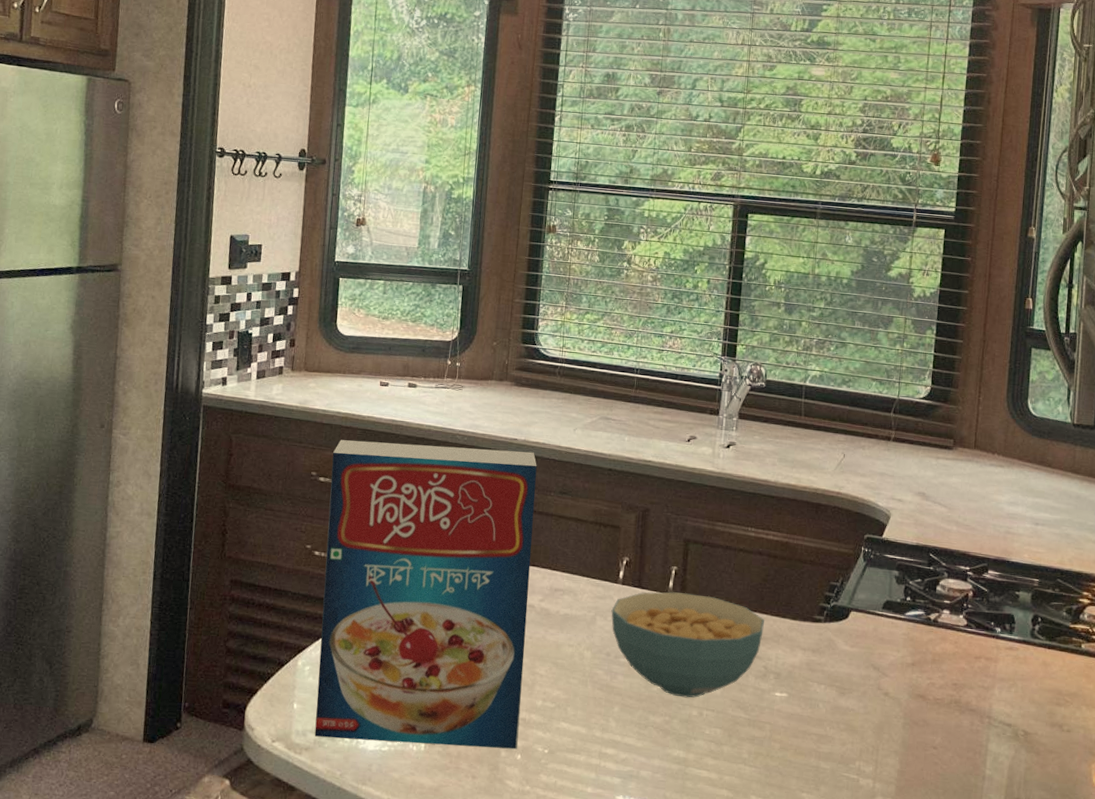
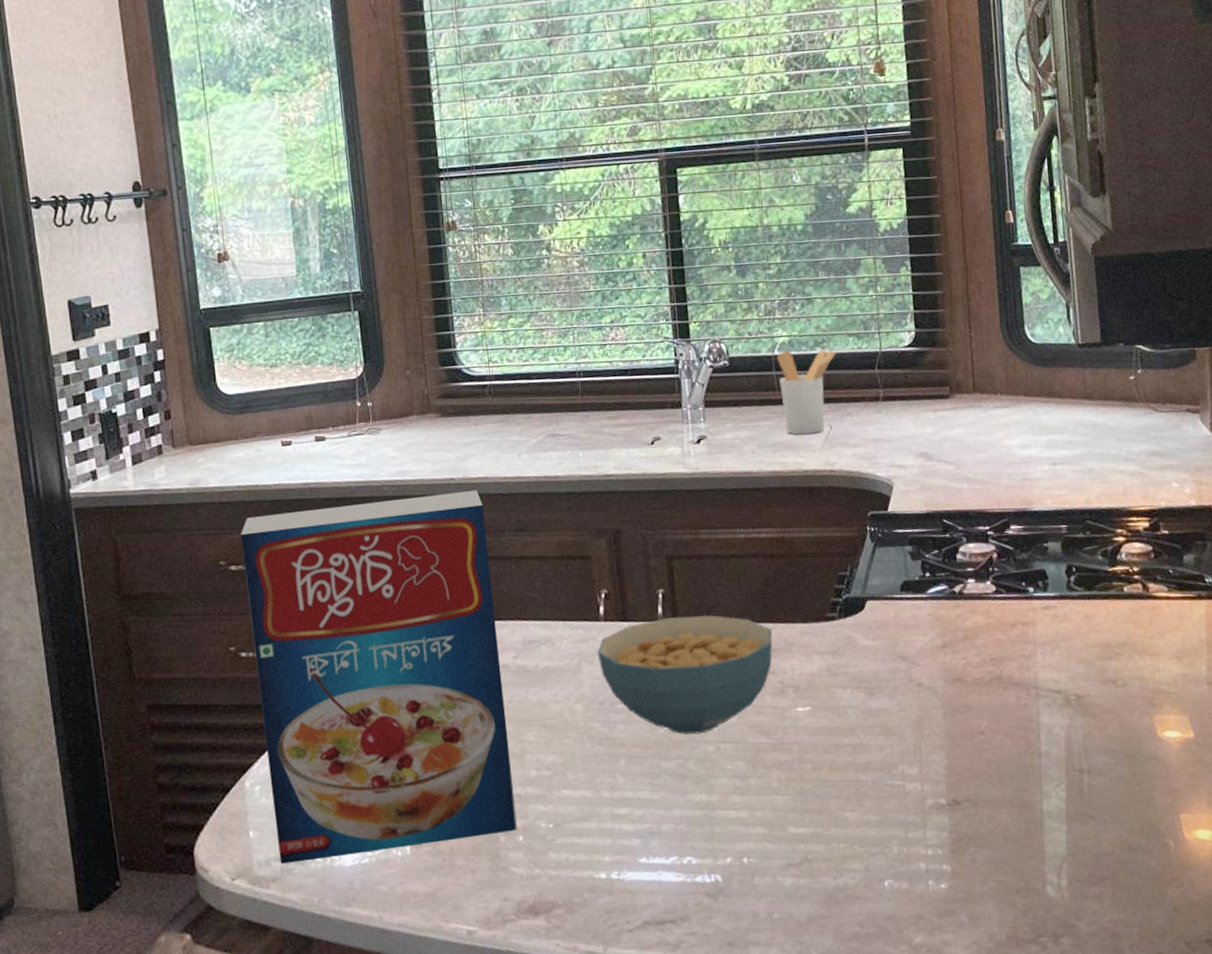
utensil holder: none [805,383,859,458] -> present [776,349,836,435]

